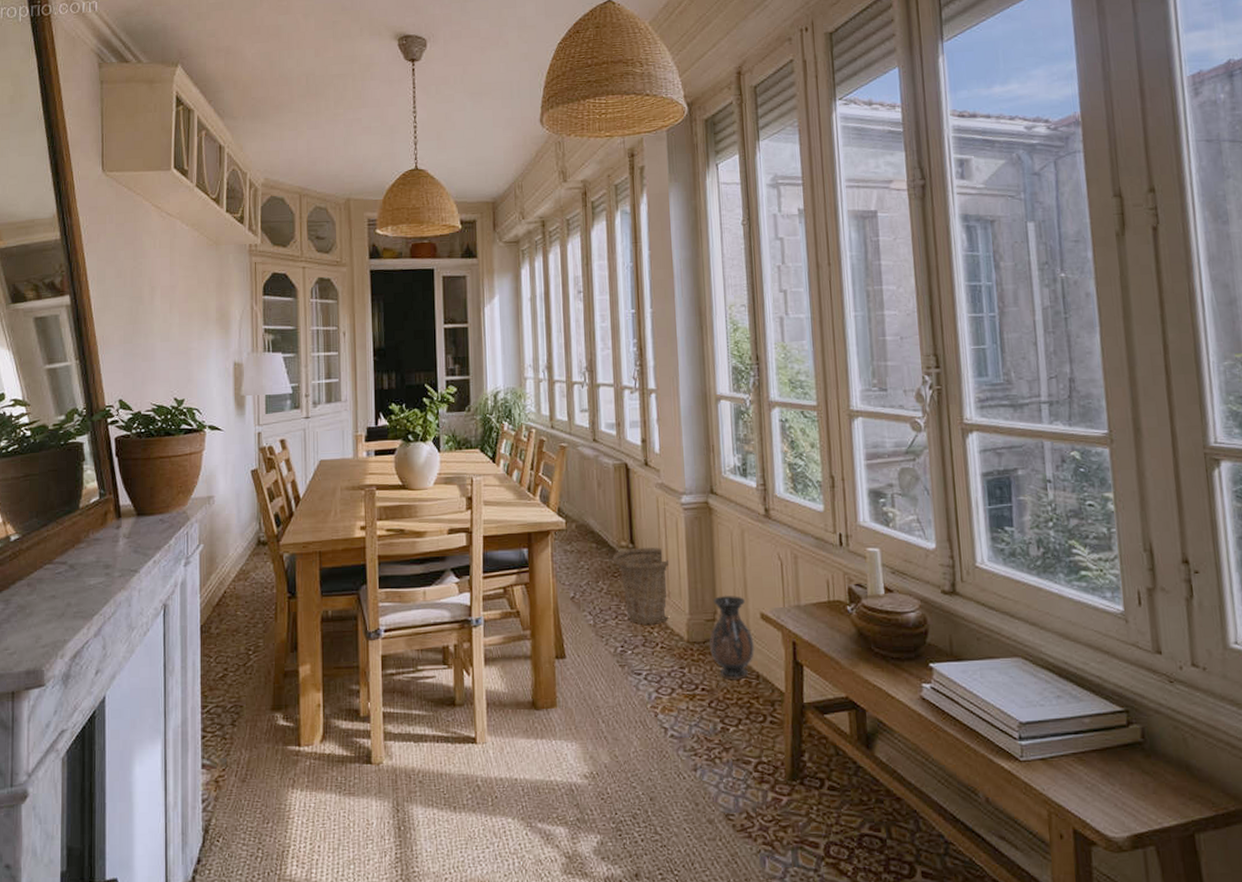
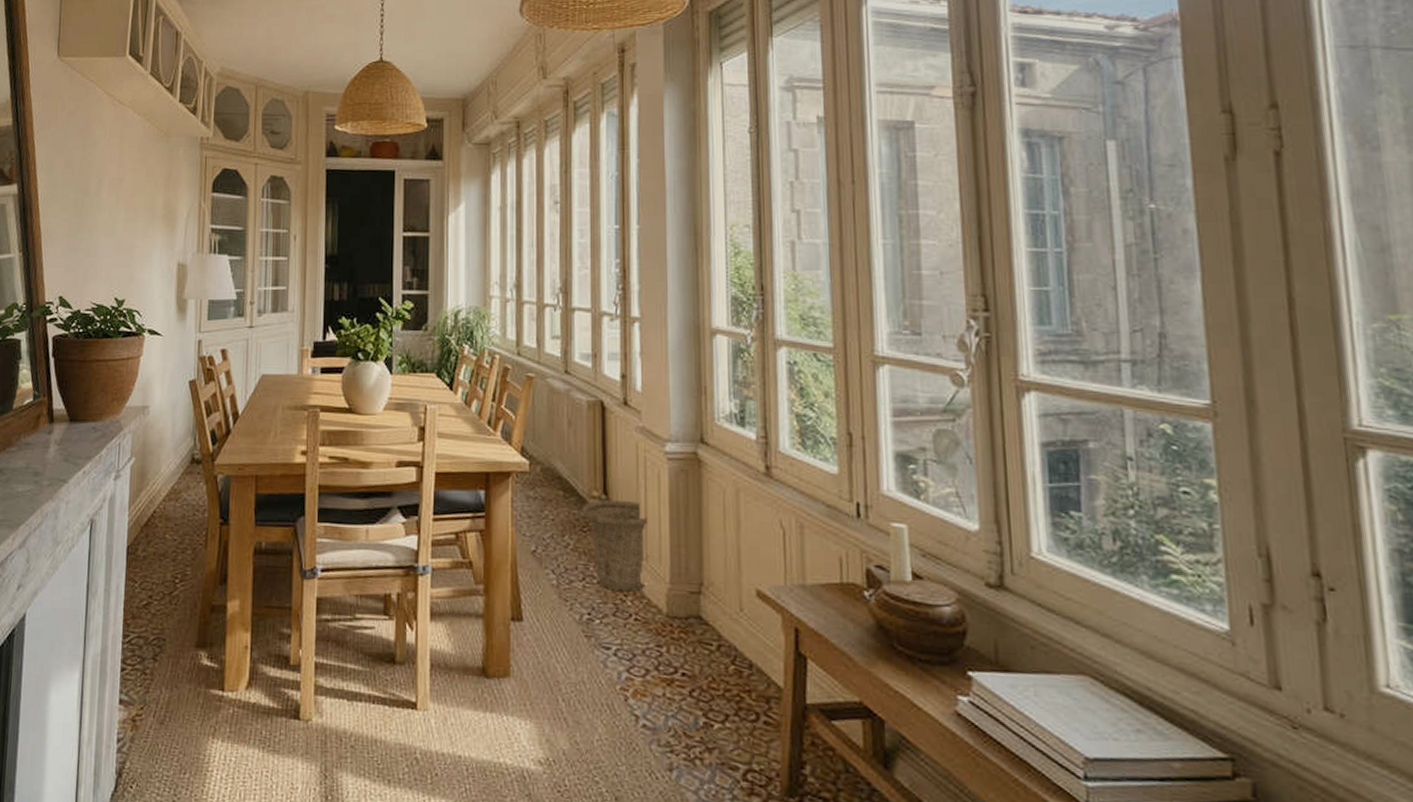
vase: present [709,595,754,680] -> none [693,564,747,668]

